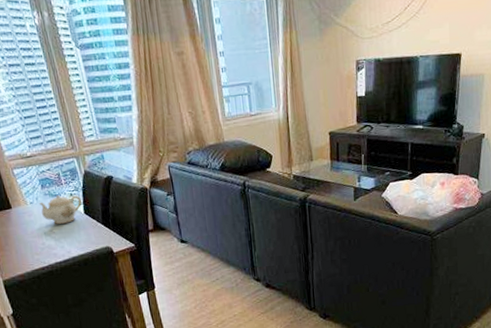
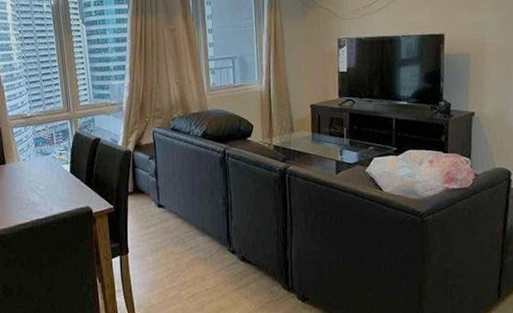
teapot: present [39,195,82,224] -> none [31,154,69,181]

